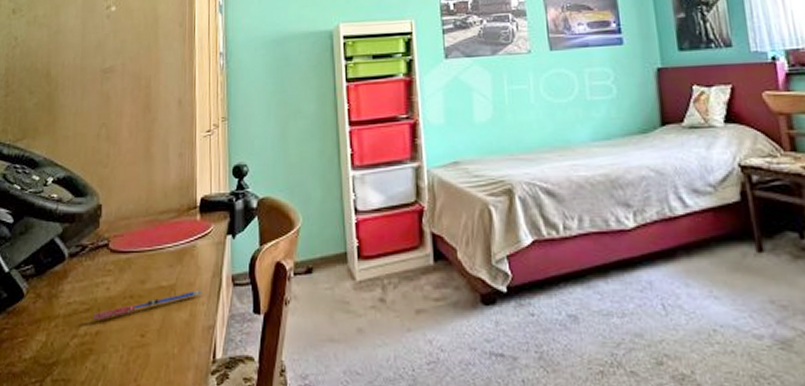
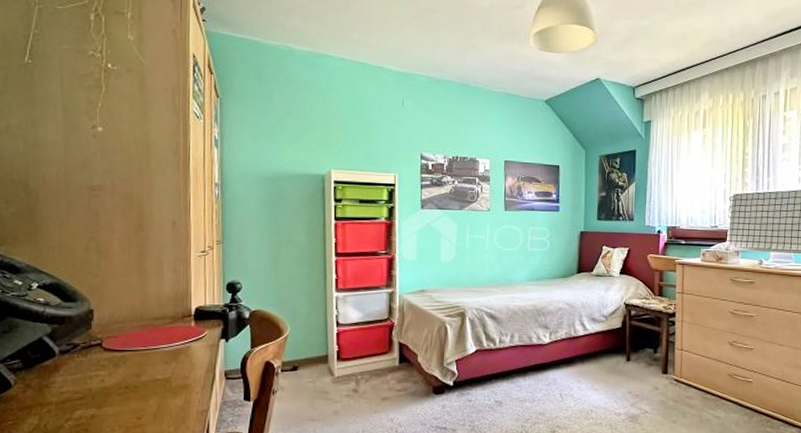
pen: present [93,291,202,320] -> none [88,383,196,406]

